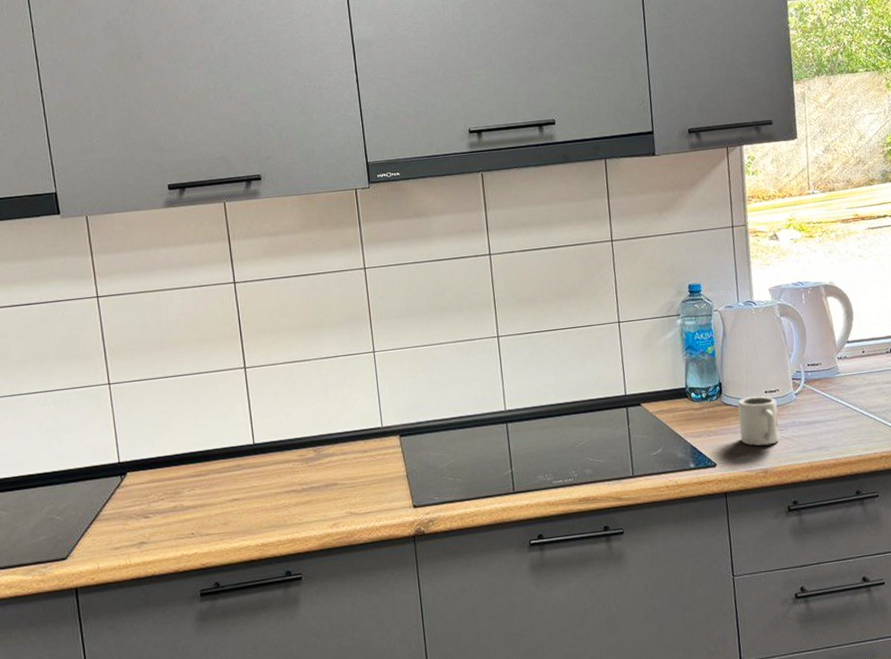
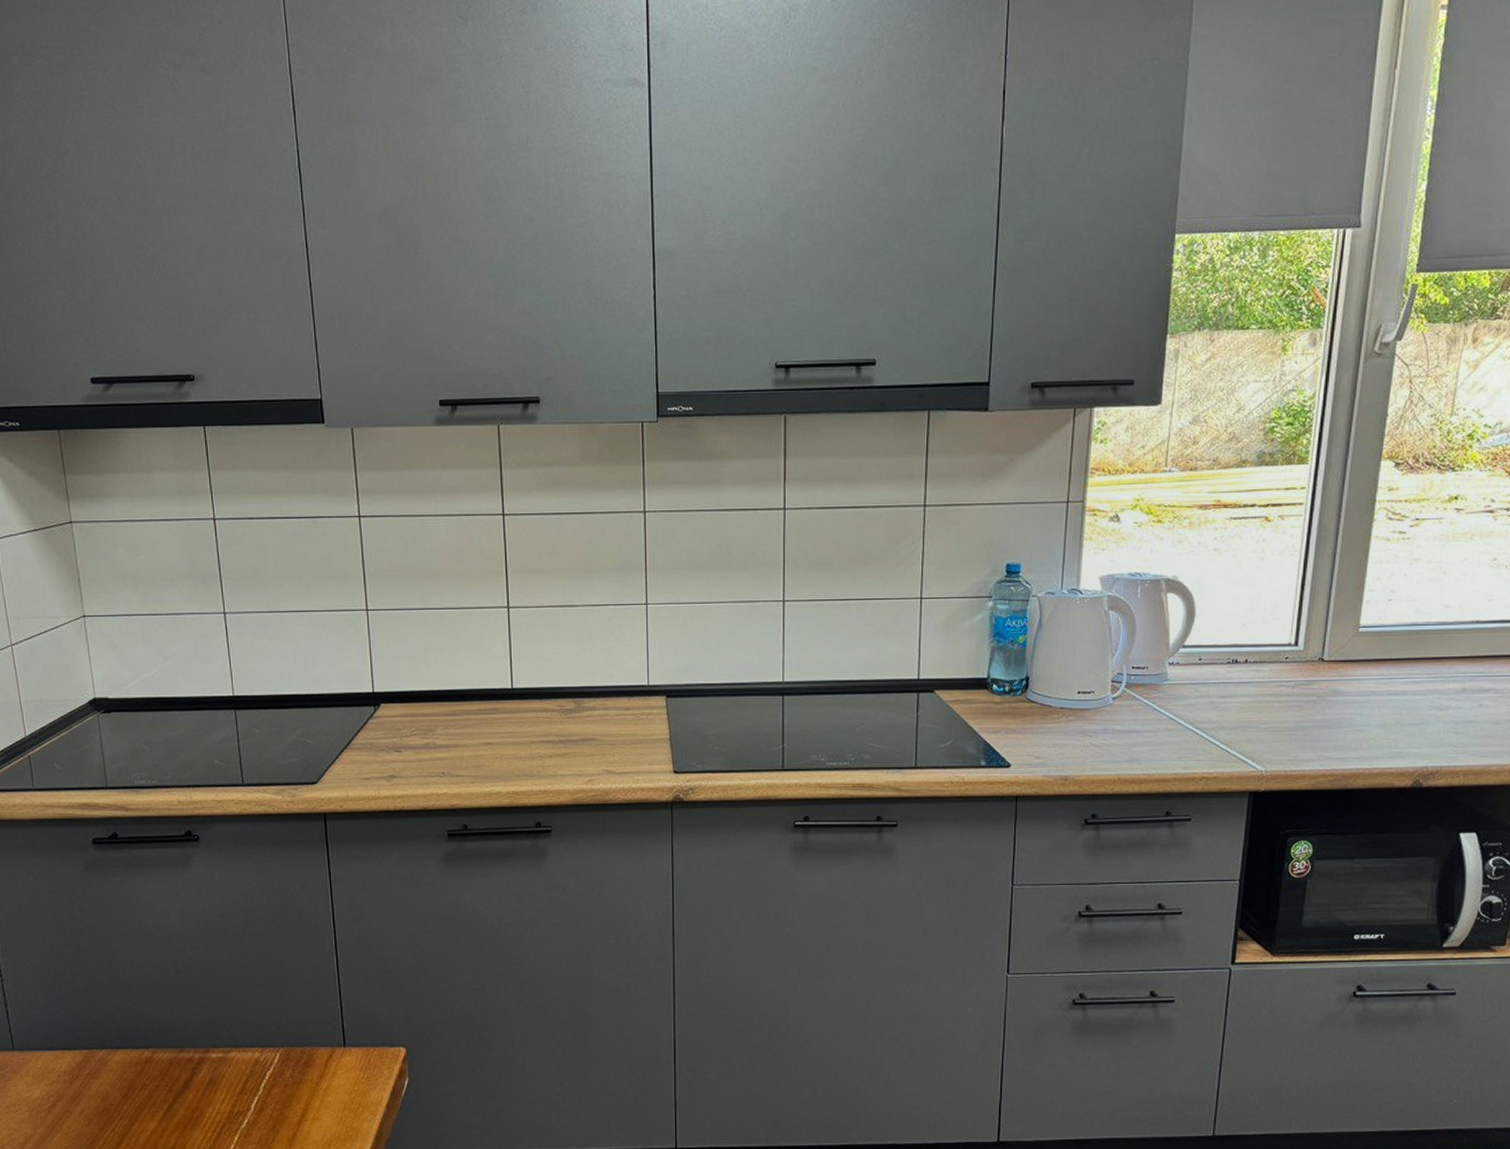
cup: present [737,396,780,446] -> none [1042,696,1090,751]

